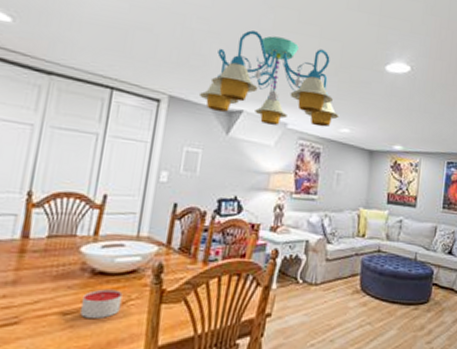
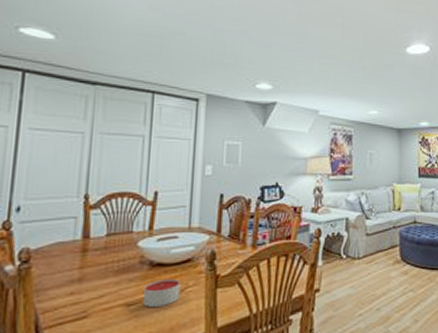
chandelier: present [198,30,340,127] -> none [234,26,367,114]

